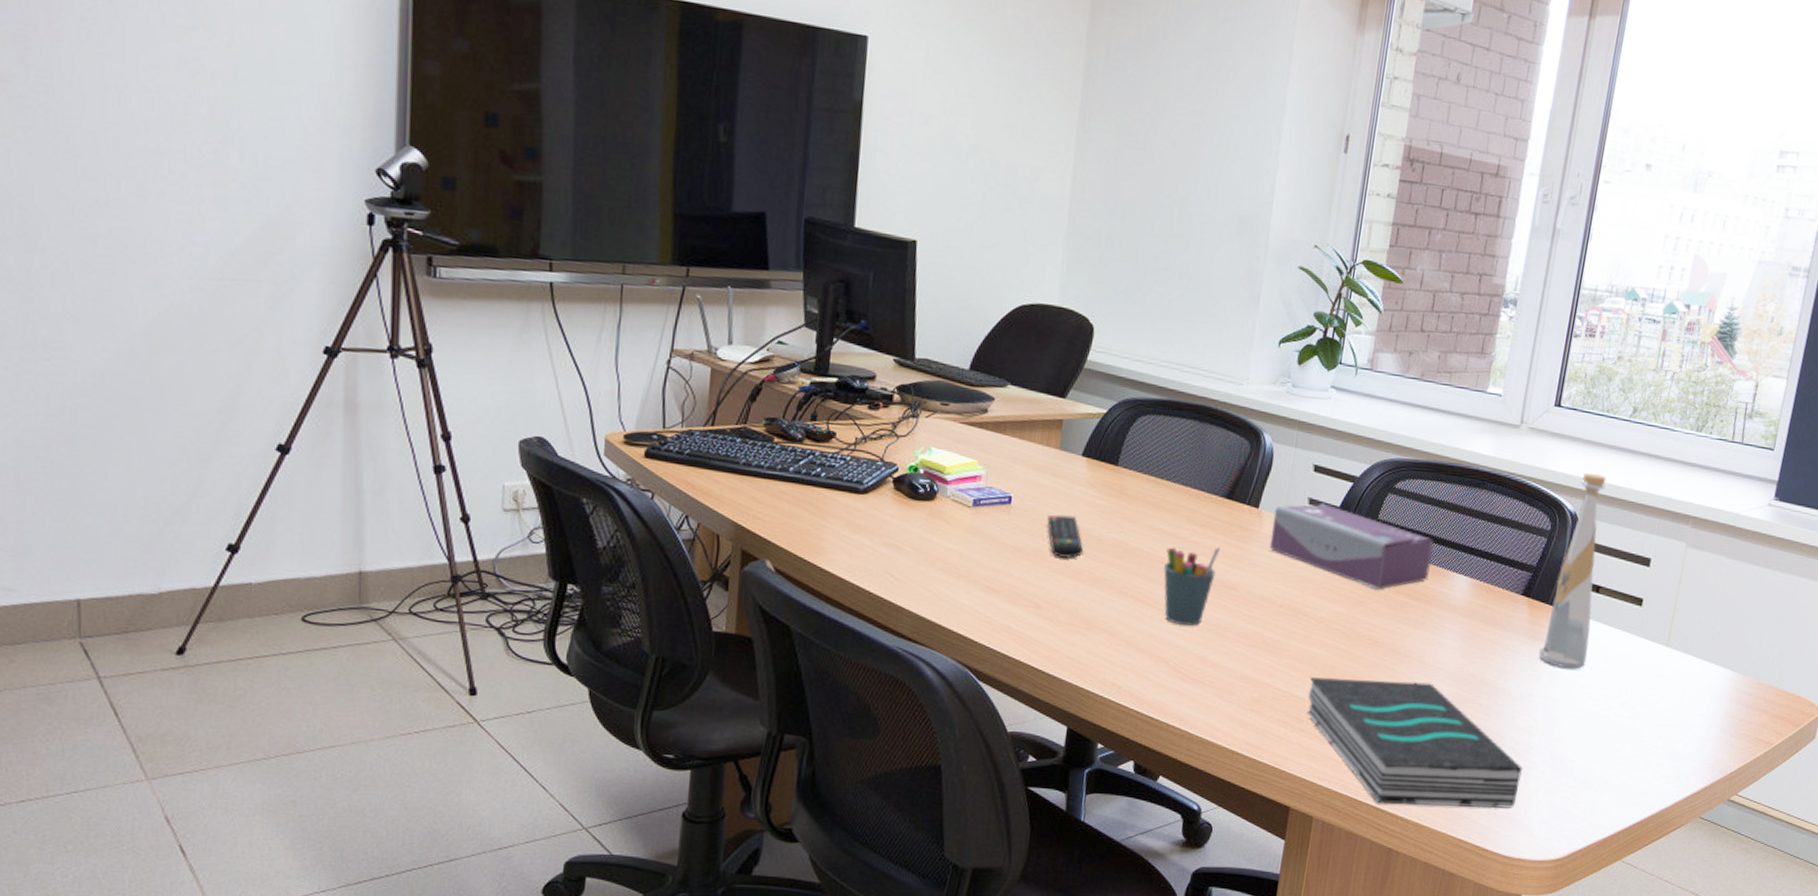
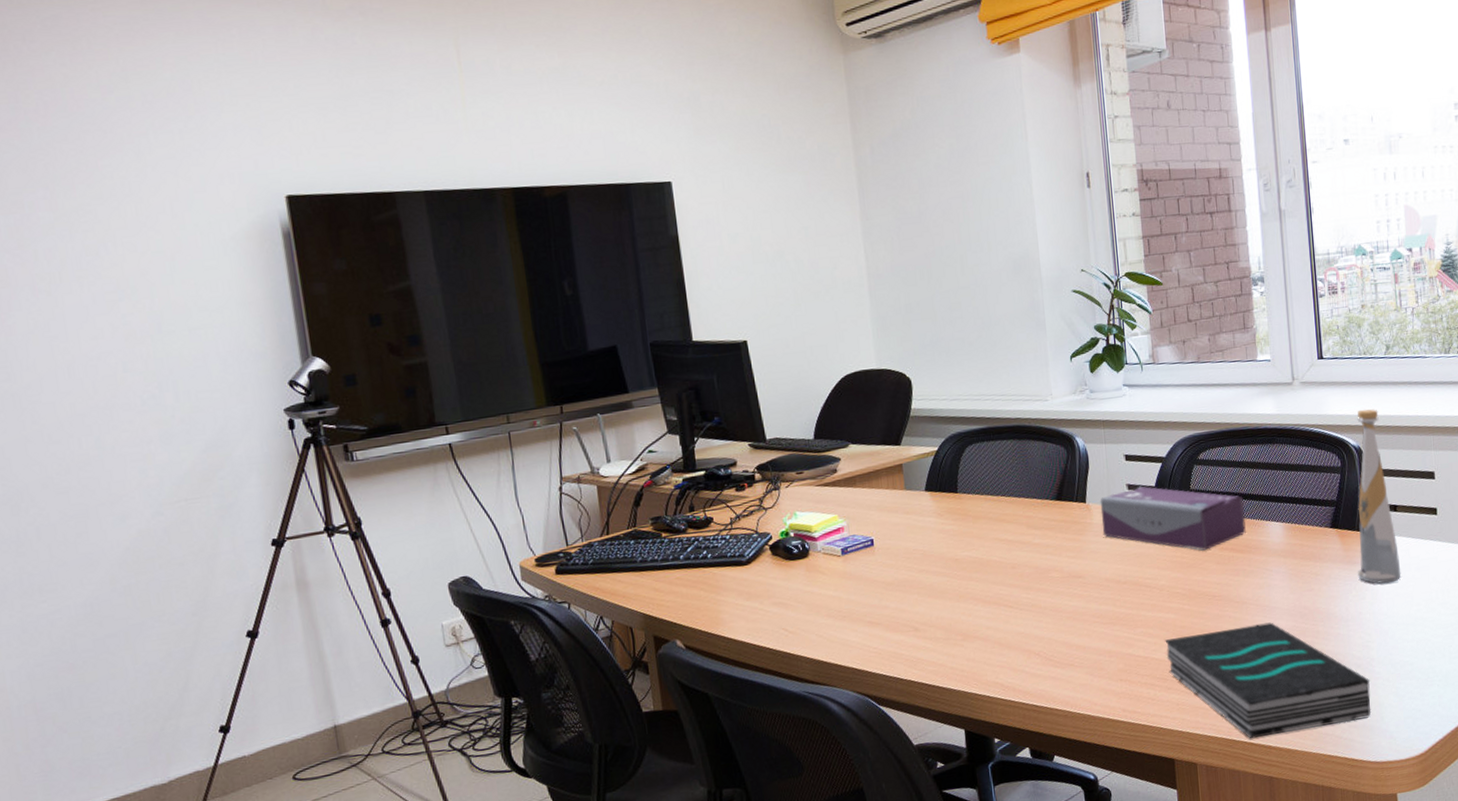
remote control: present [1047,514,1083,559] -> none [907,544,944,584]
pen holder: present [1163,546,1221,626] -> none [1015,543,1062,619]

